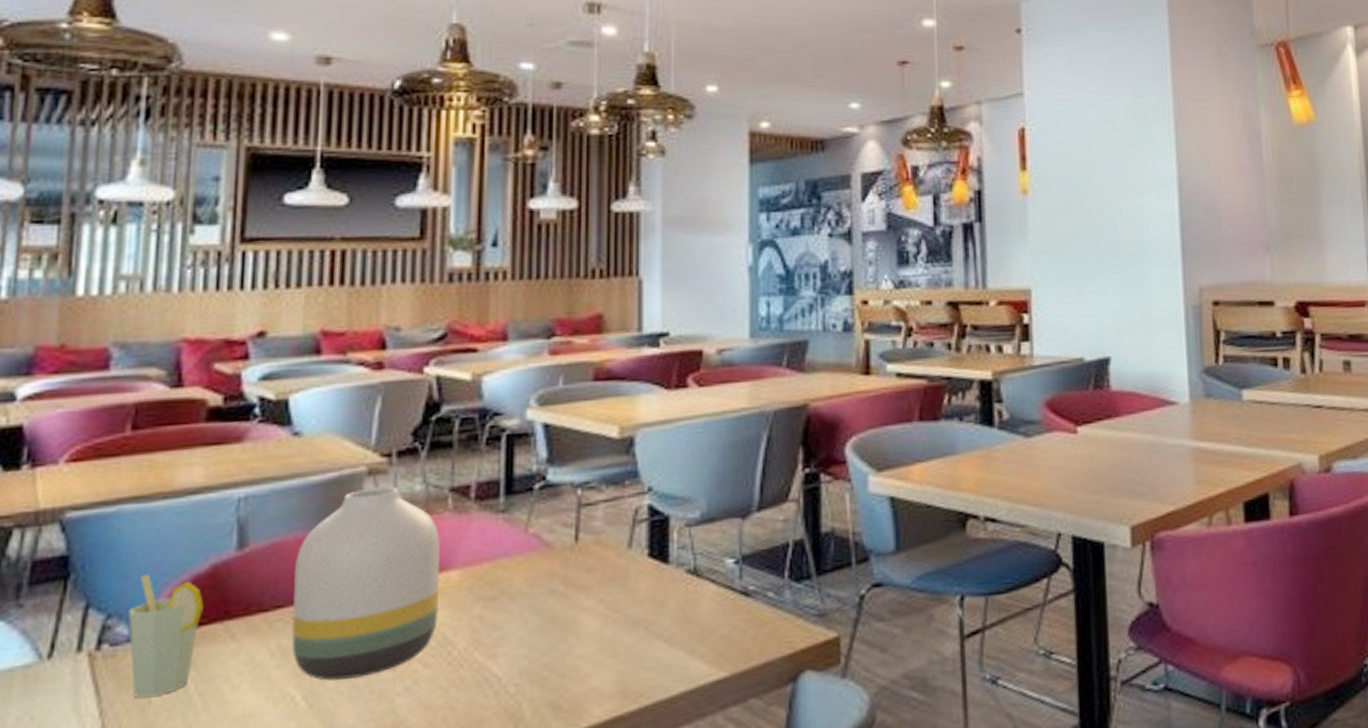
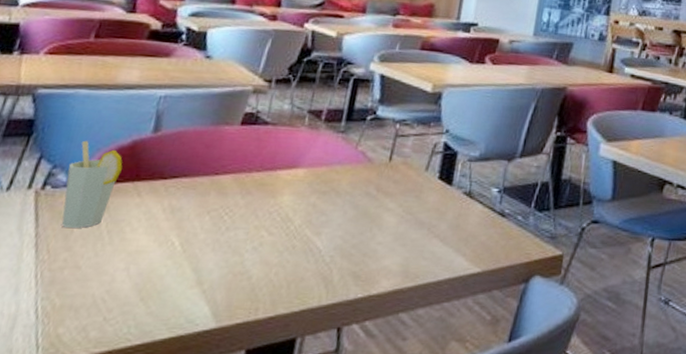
vase: present [292,486,440,681] -> none [178,102,296,235]

